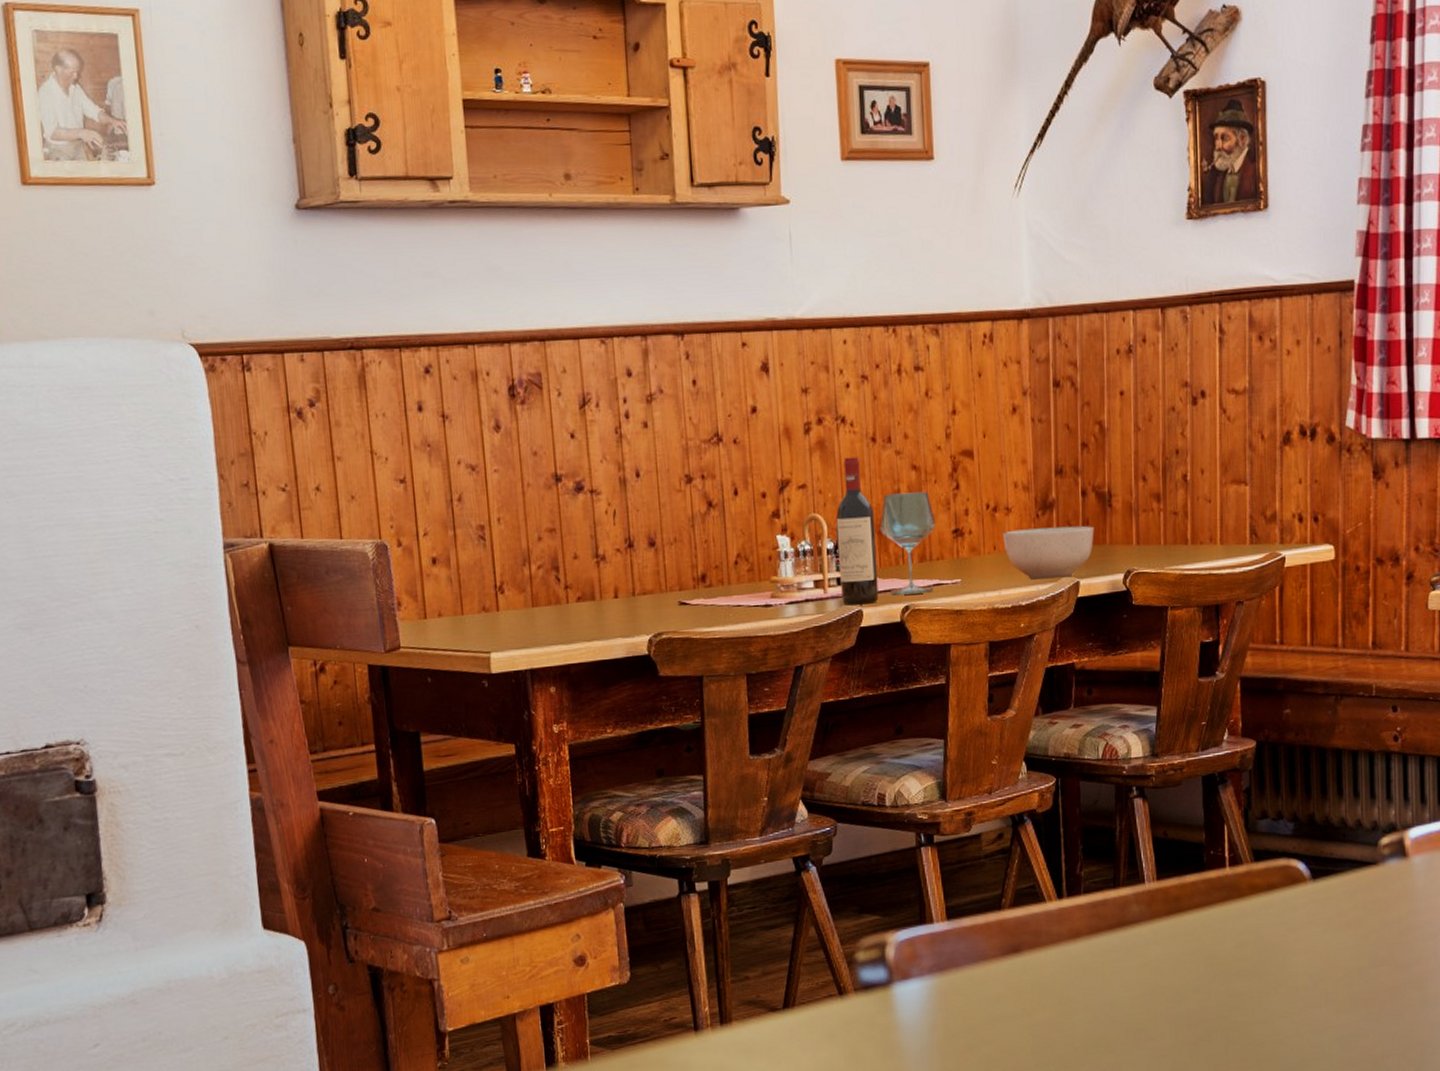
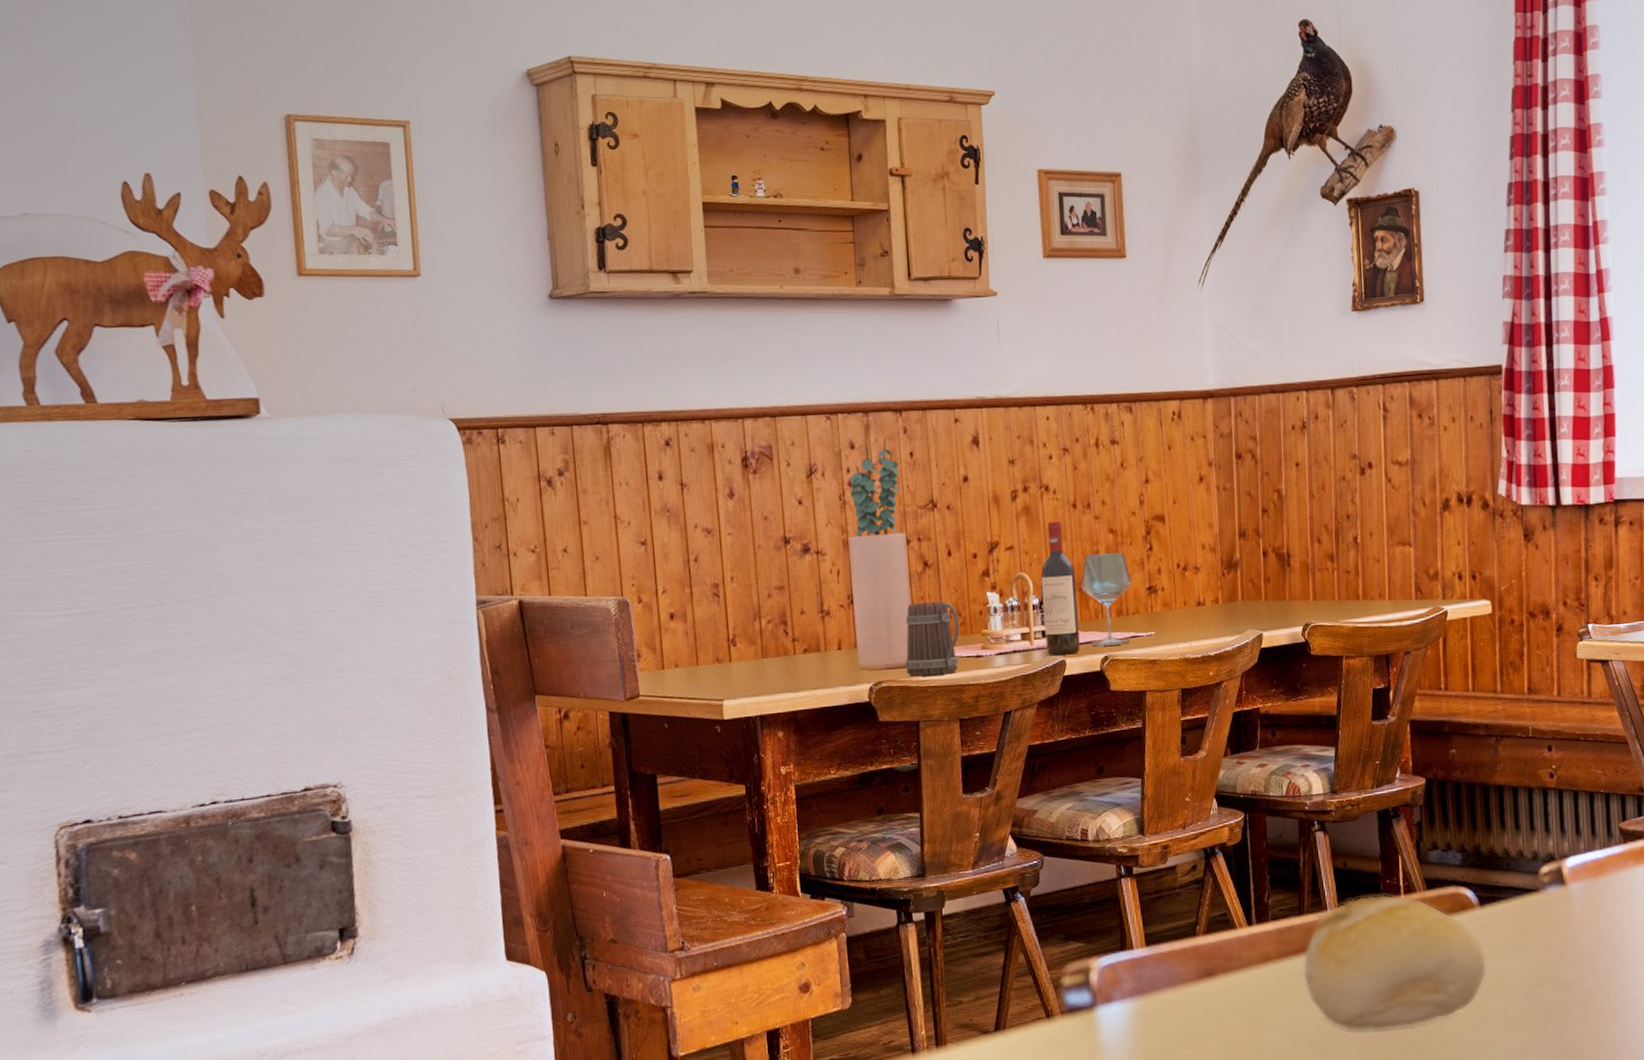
vase: none [624,365,694,621] -> present [847,438,911,670]
beer mug: none [687,544,747,628] -> present [905,601,960,677]
bowl: present [1002,525,1094,579] -> none [1191,583,1275,632]
bread roll: none [1116,866,1319,1012] -> present [1302,894,1488,1031]

